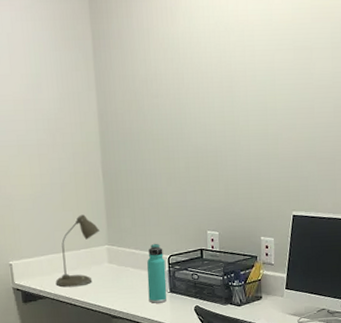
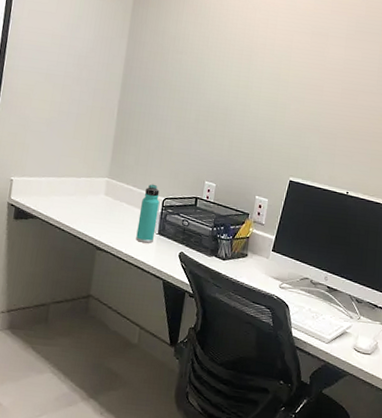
desk lamp: present [55,214,101,288] -> none [49,145,104,213]

